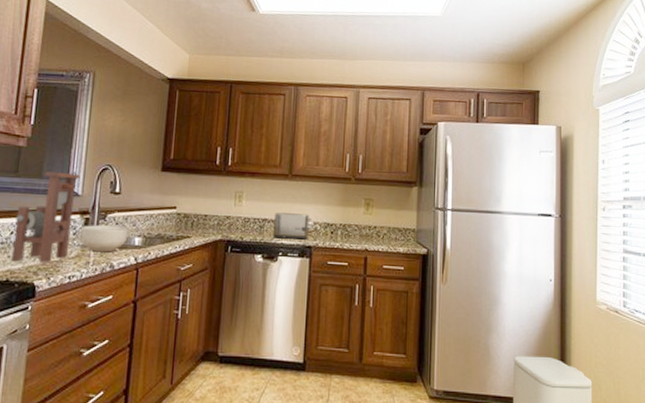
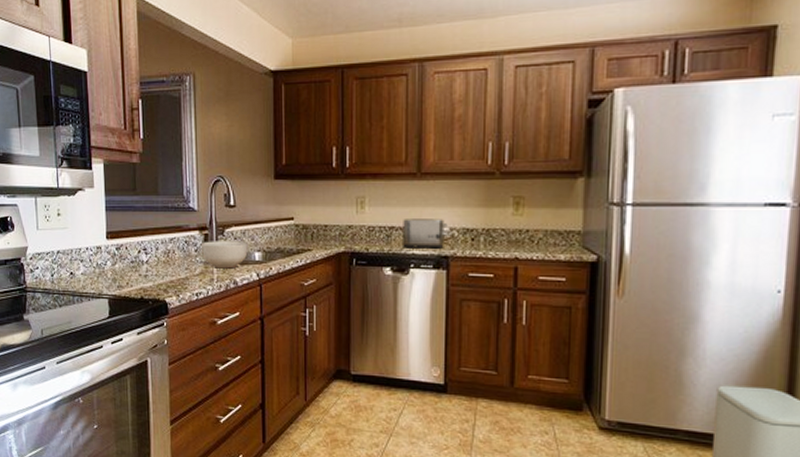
paper towel holder: present [12,171,81,263] -> none [140,187,194,281]

